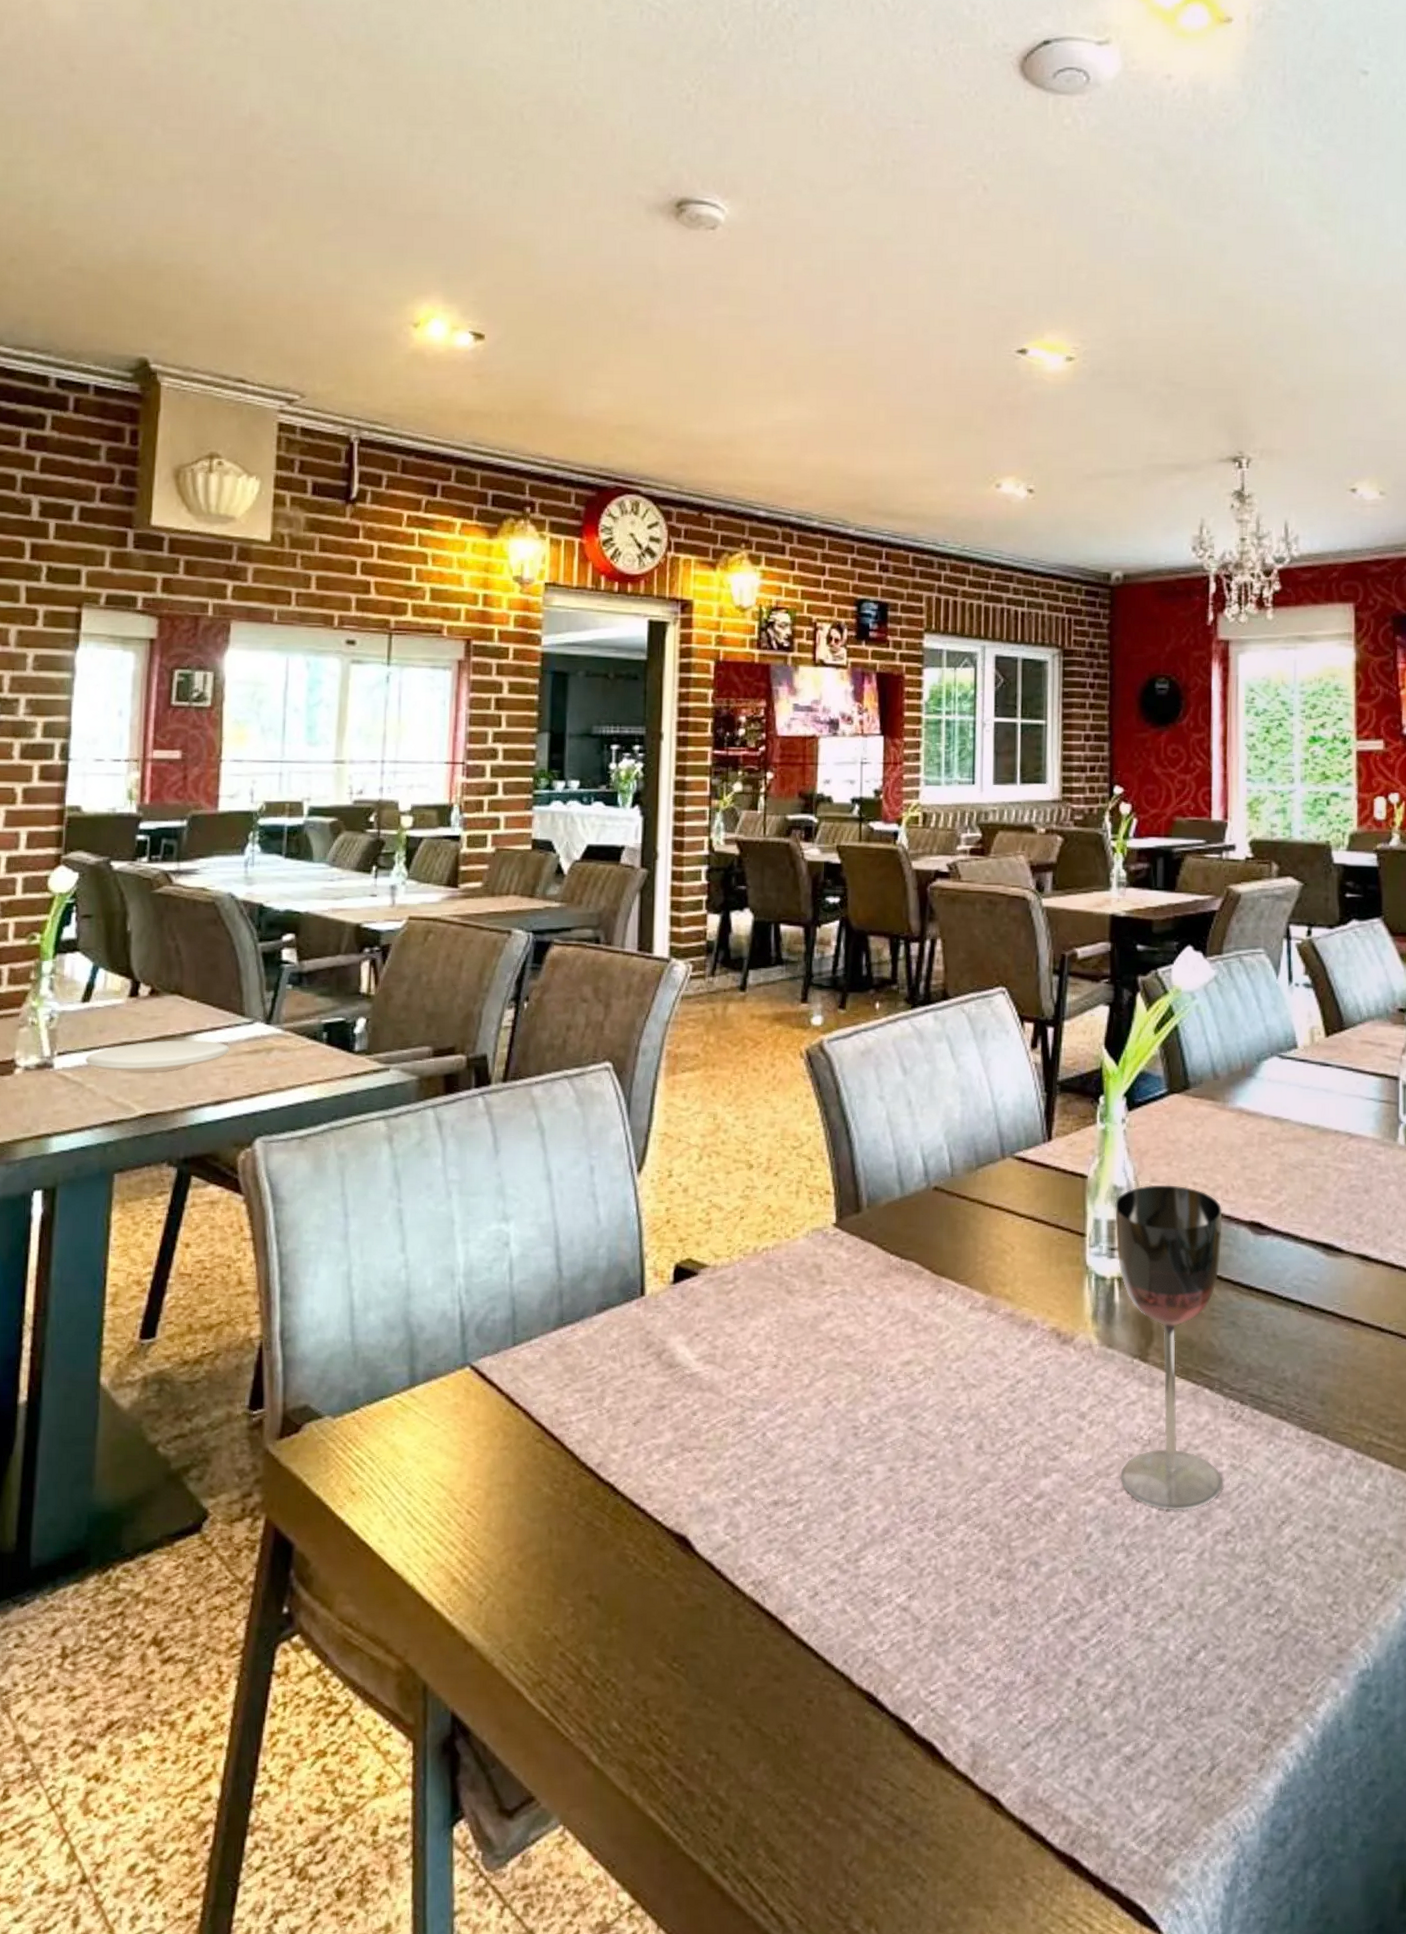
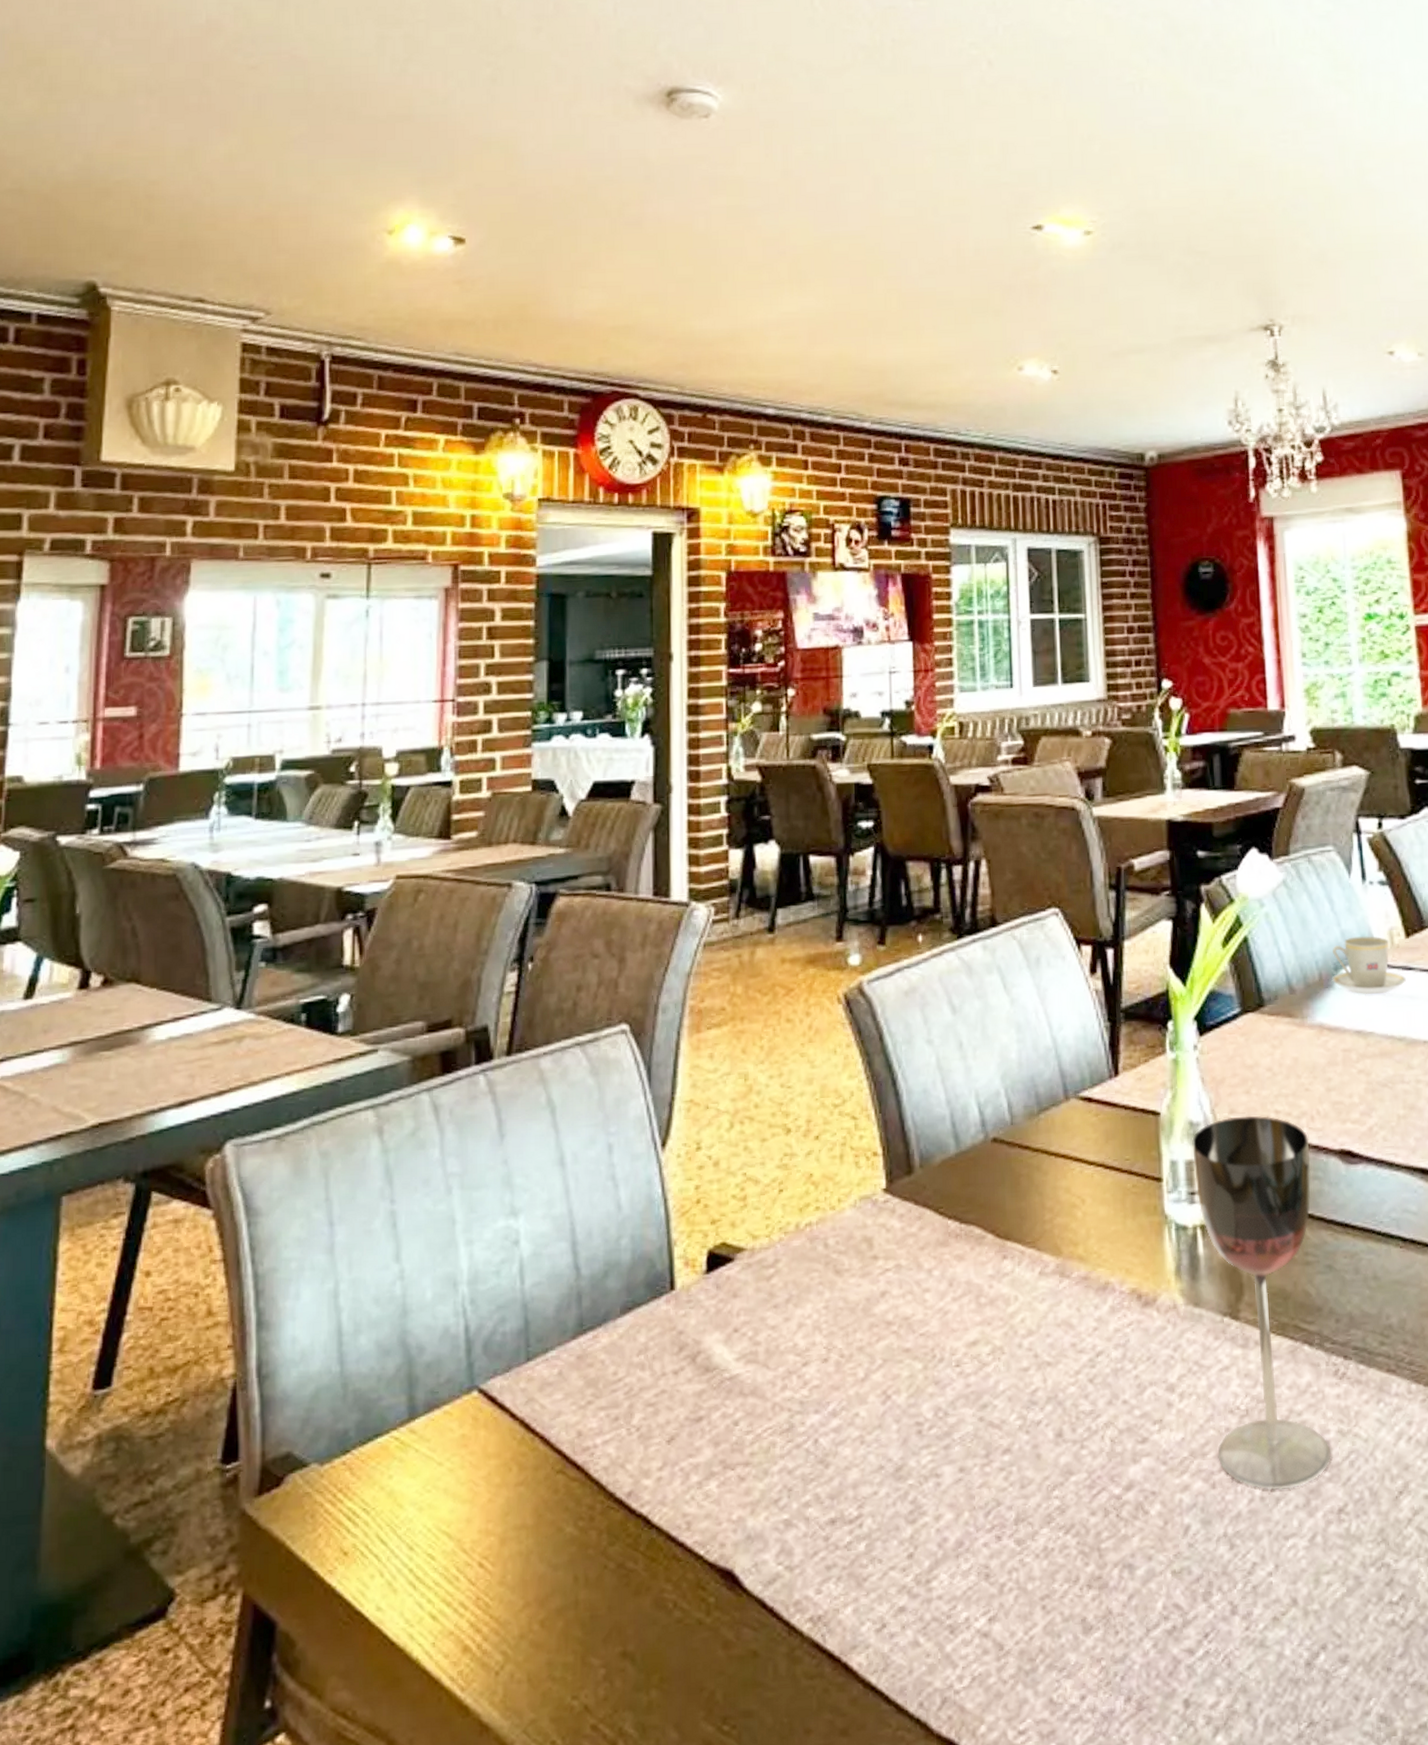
plate: present [85,1039,230,1074] -> none [27,1033,195,1078]
teacup: none [1254,1032,1323,1086] -> present [1332,936,1406,995]

